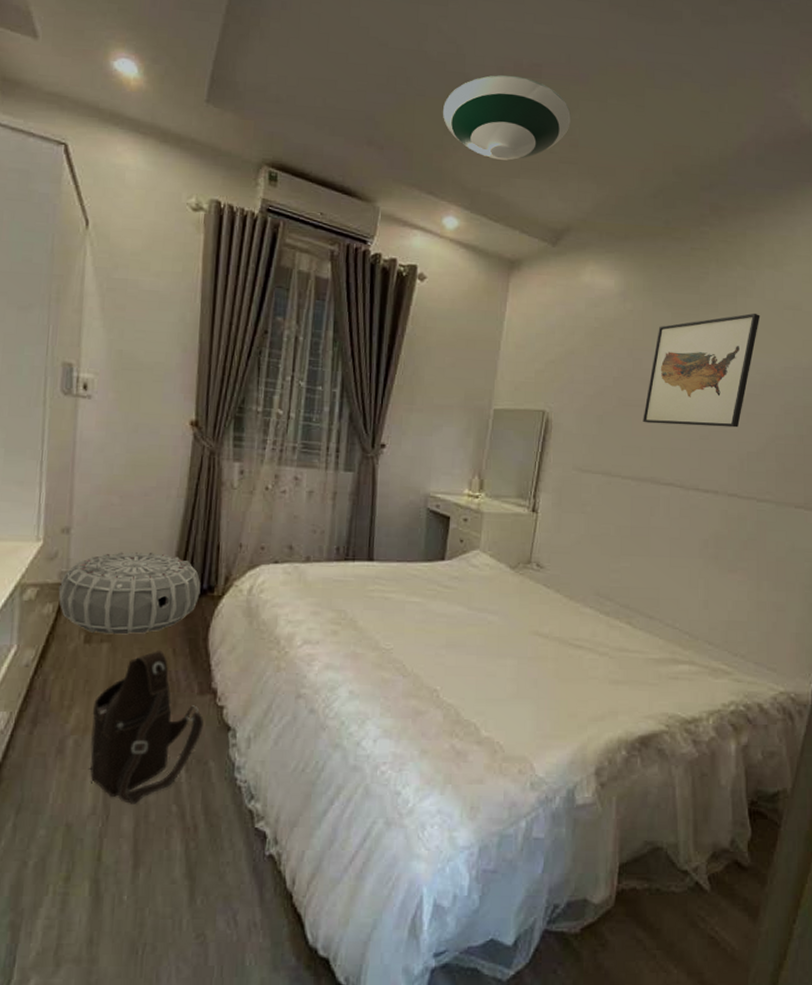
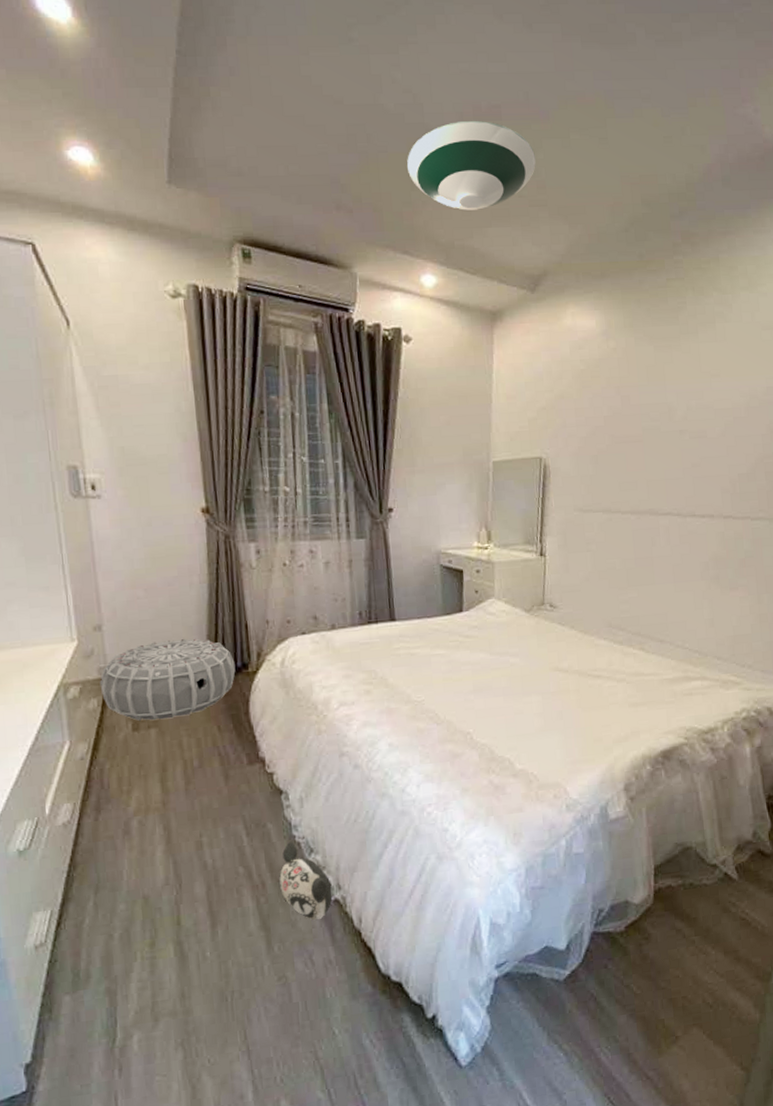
shoulder bag: present [89,649,204,804] -> none [150,728,257,872]
plush toy: none [211,784,268,874] -> present [278,841,333,920]
wall art: present [643,313,760,428] -> none [636,337,740,458]

